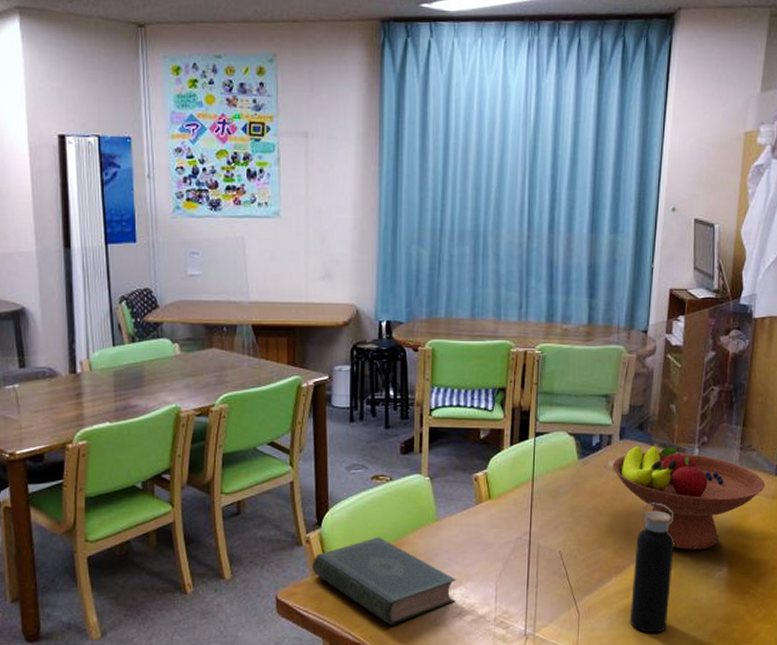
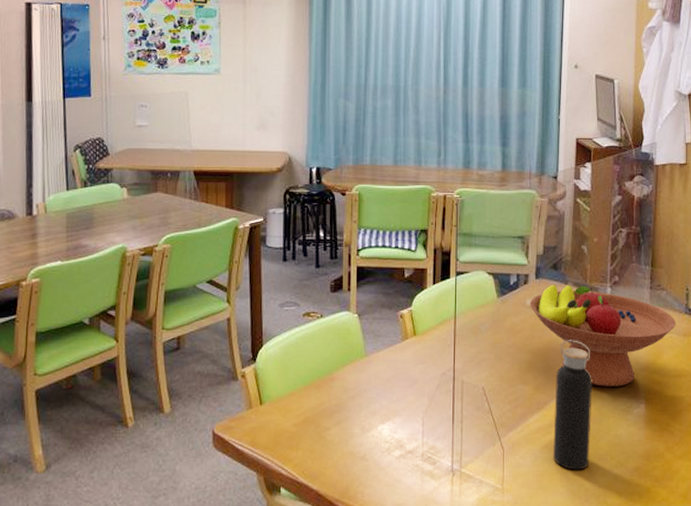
book: present [311,537,457,625] -> none [247,372,385,460]

